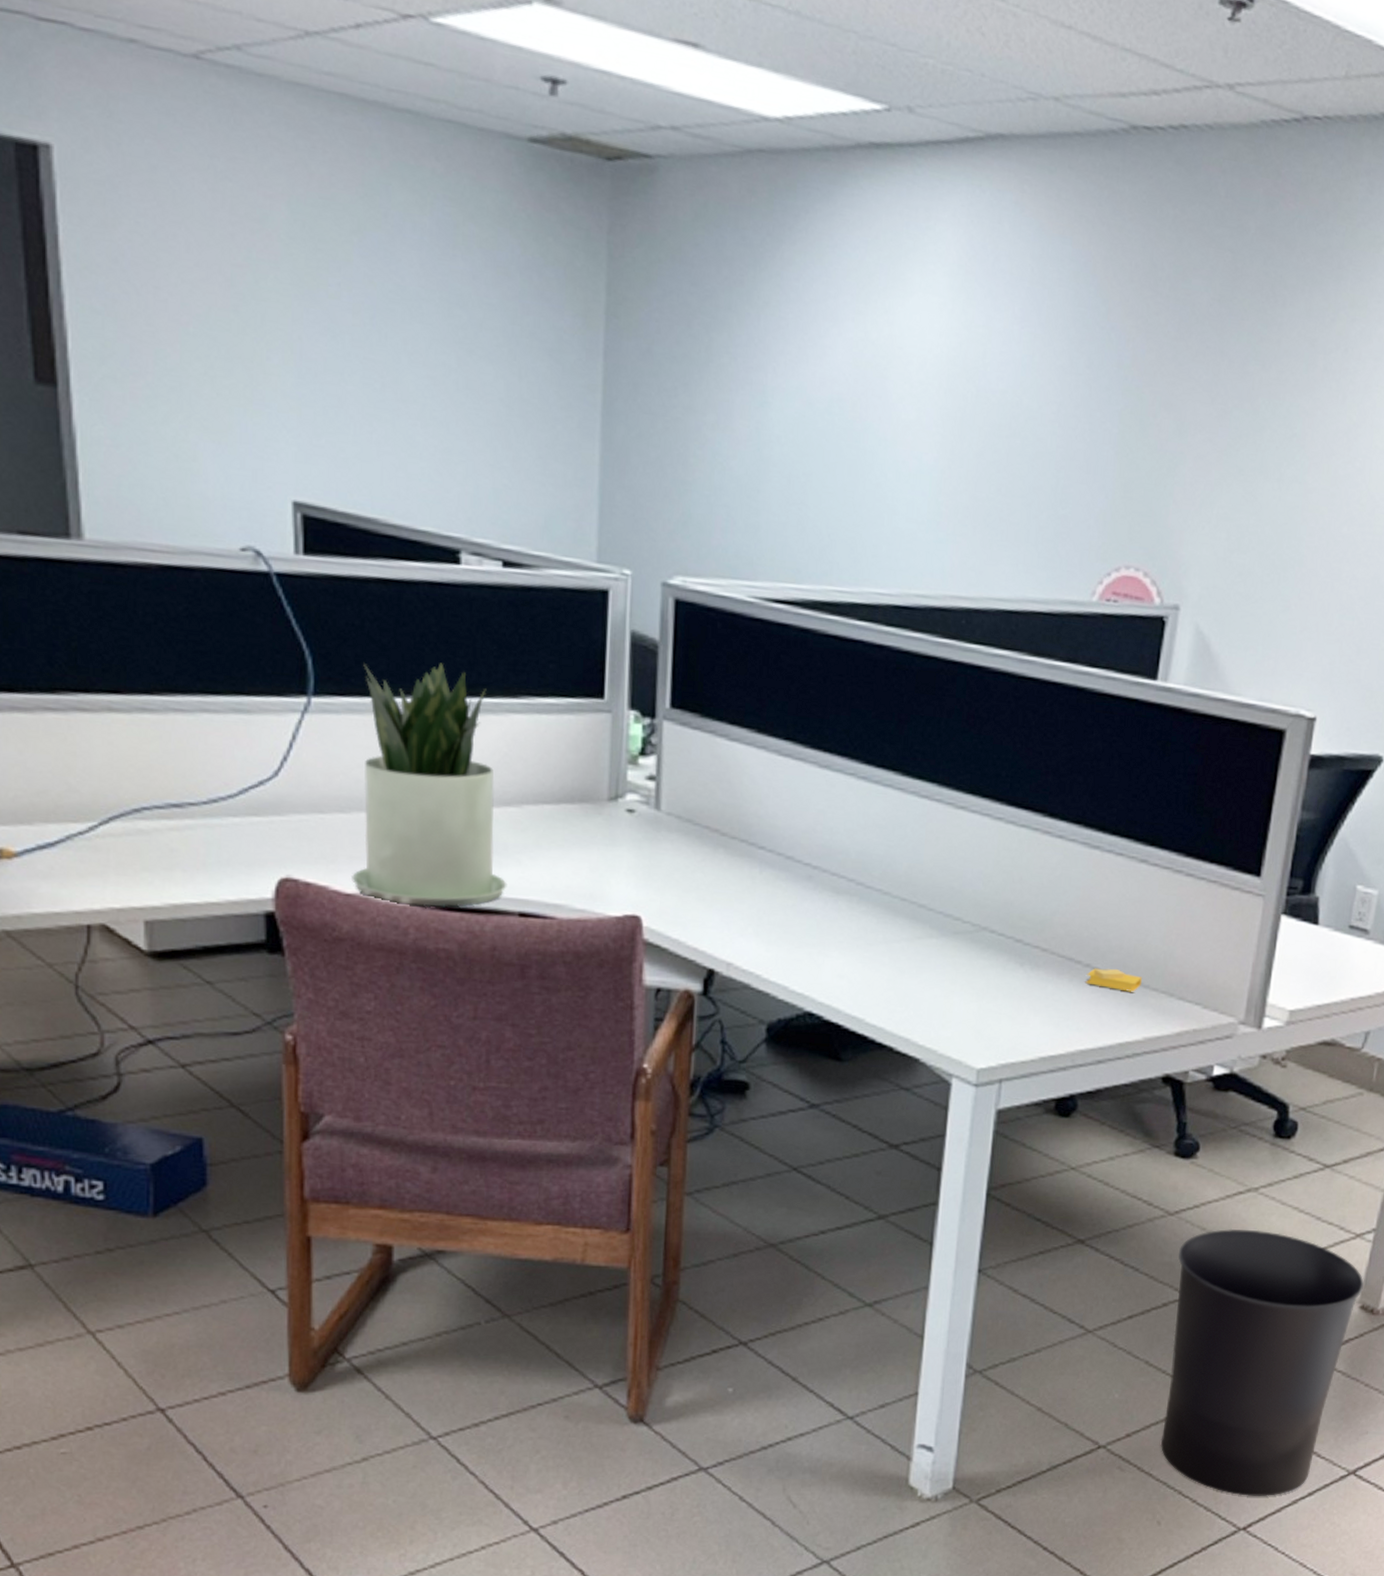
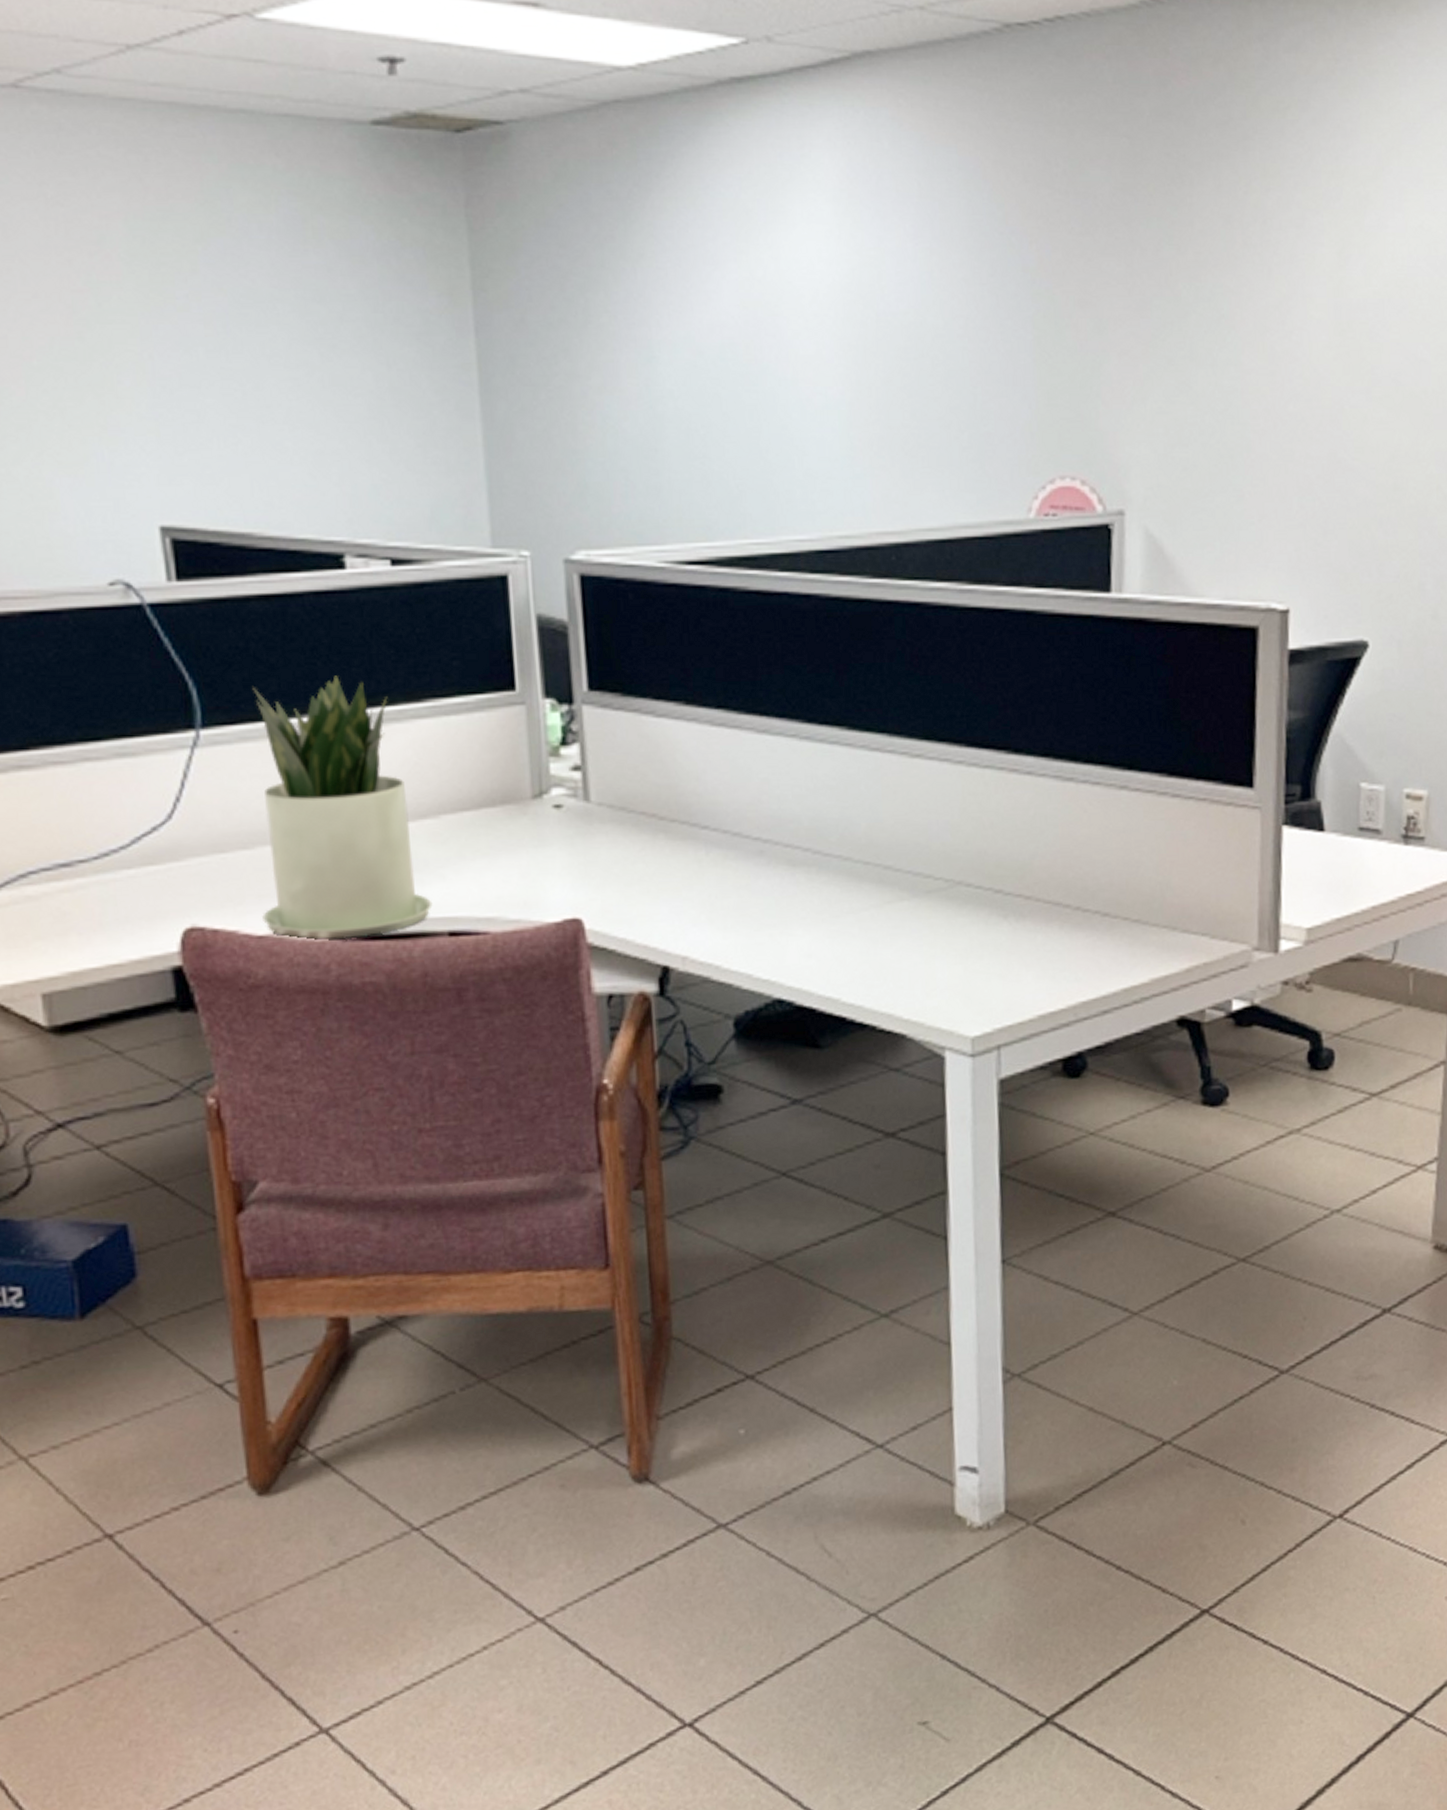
sticky notes: present [1085,968,1143,992] -> none [1077,907,1140,932]
waste bin: present [1160,1228,1364,1496] -> none [1221,1175,1434,1479]

